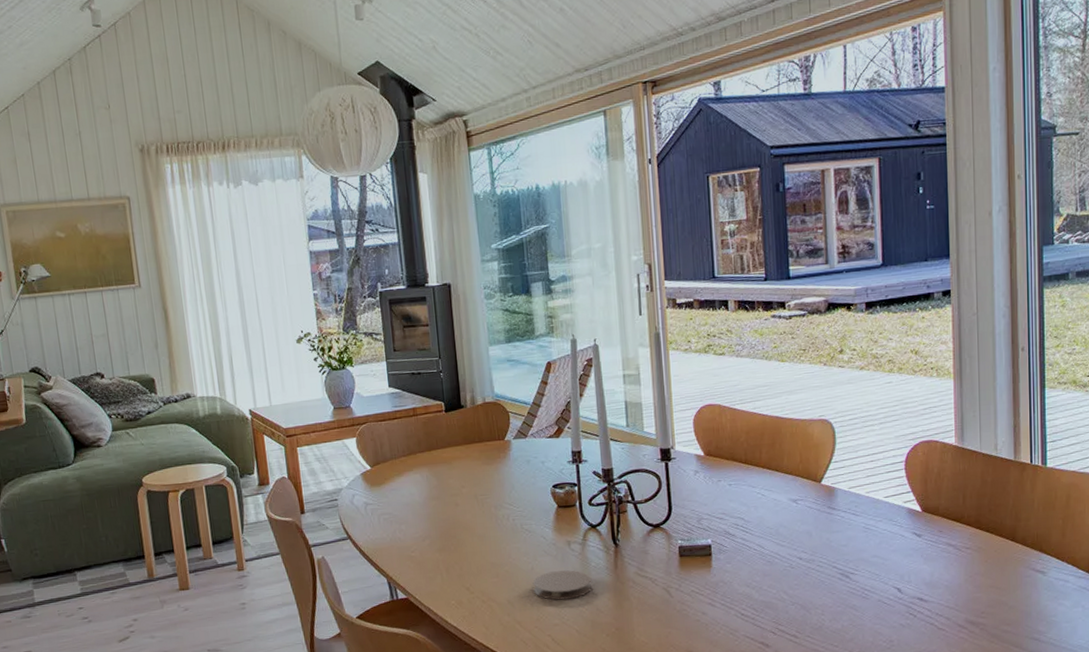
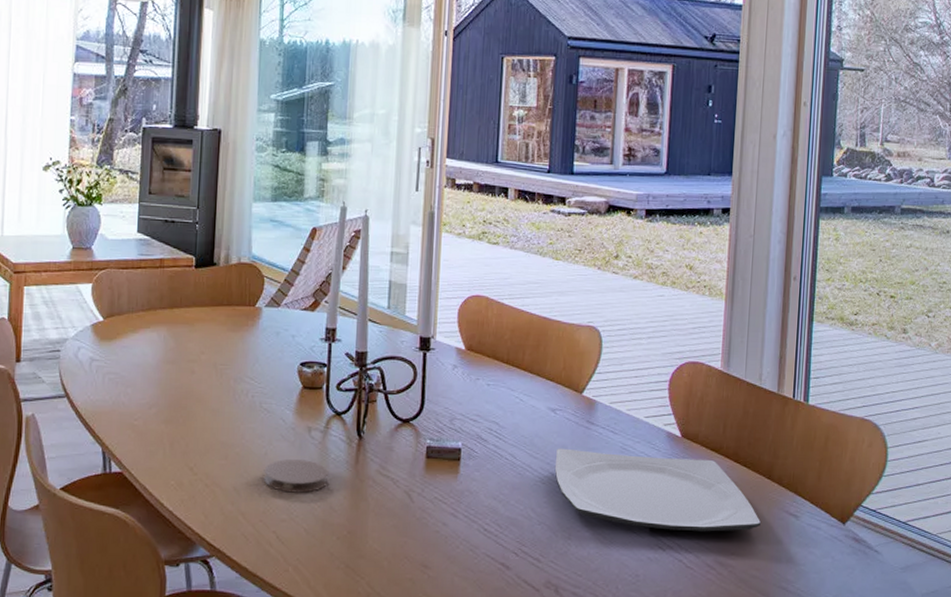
plate: none [801,529,1008,598] -> present [554,448,761,532]

